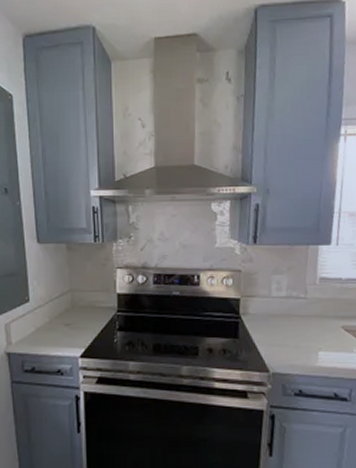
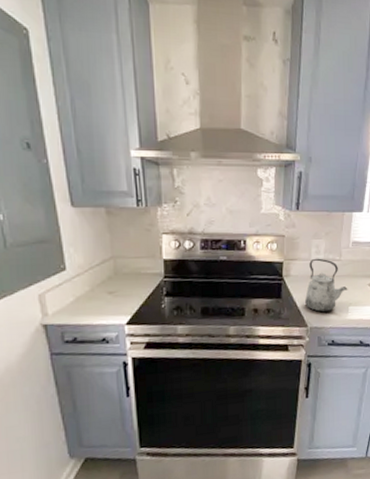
kettle: none [266,295,317,357] -> present [305,258,348,313]

